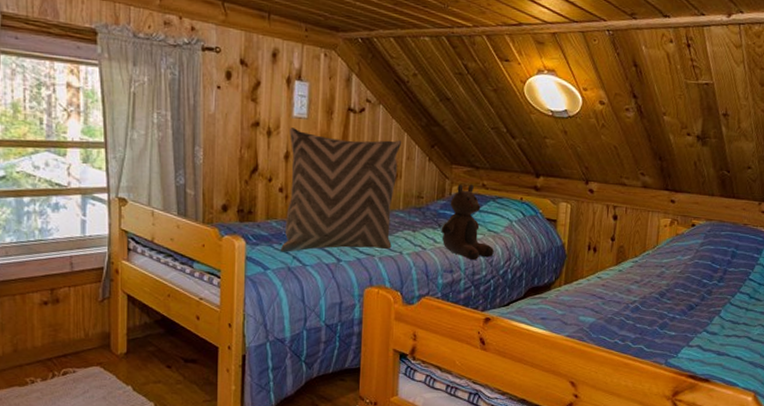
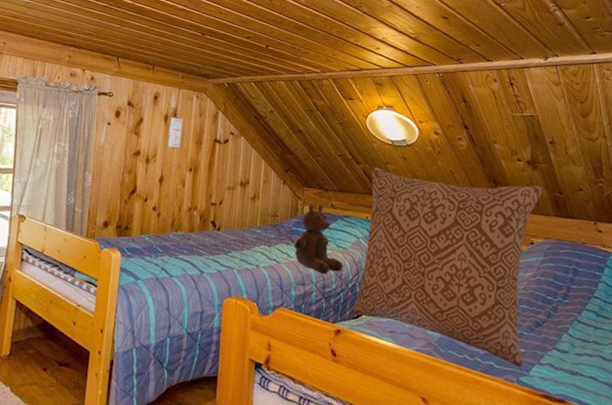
pillow: present [280,128,402,253] -> none [150,156,260,264]
pillow: none [504,142,711,349] -> present [353,167,543,367]

